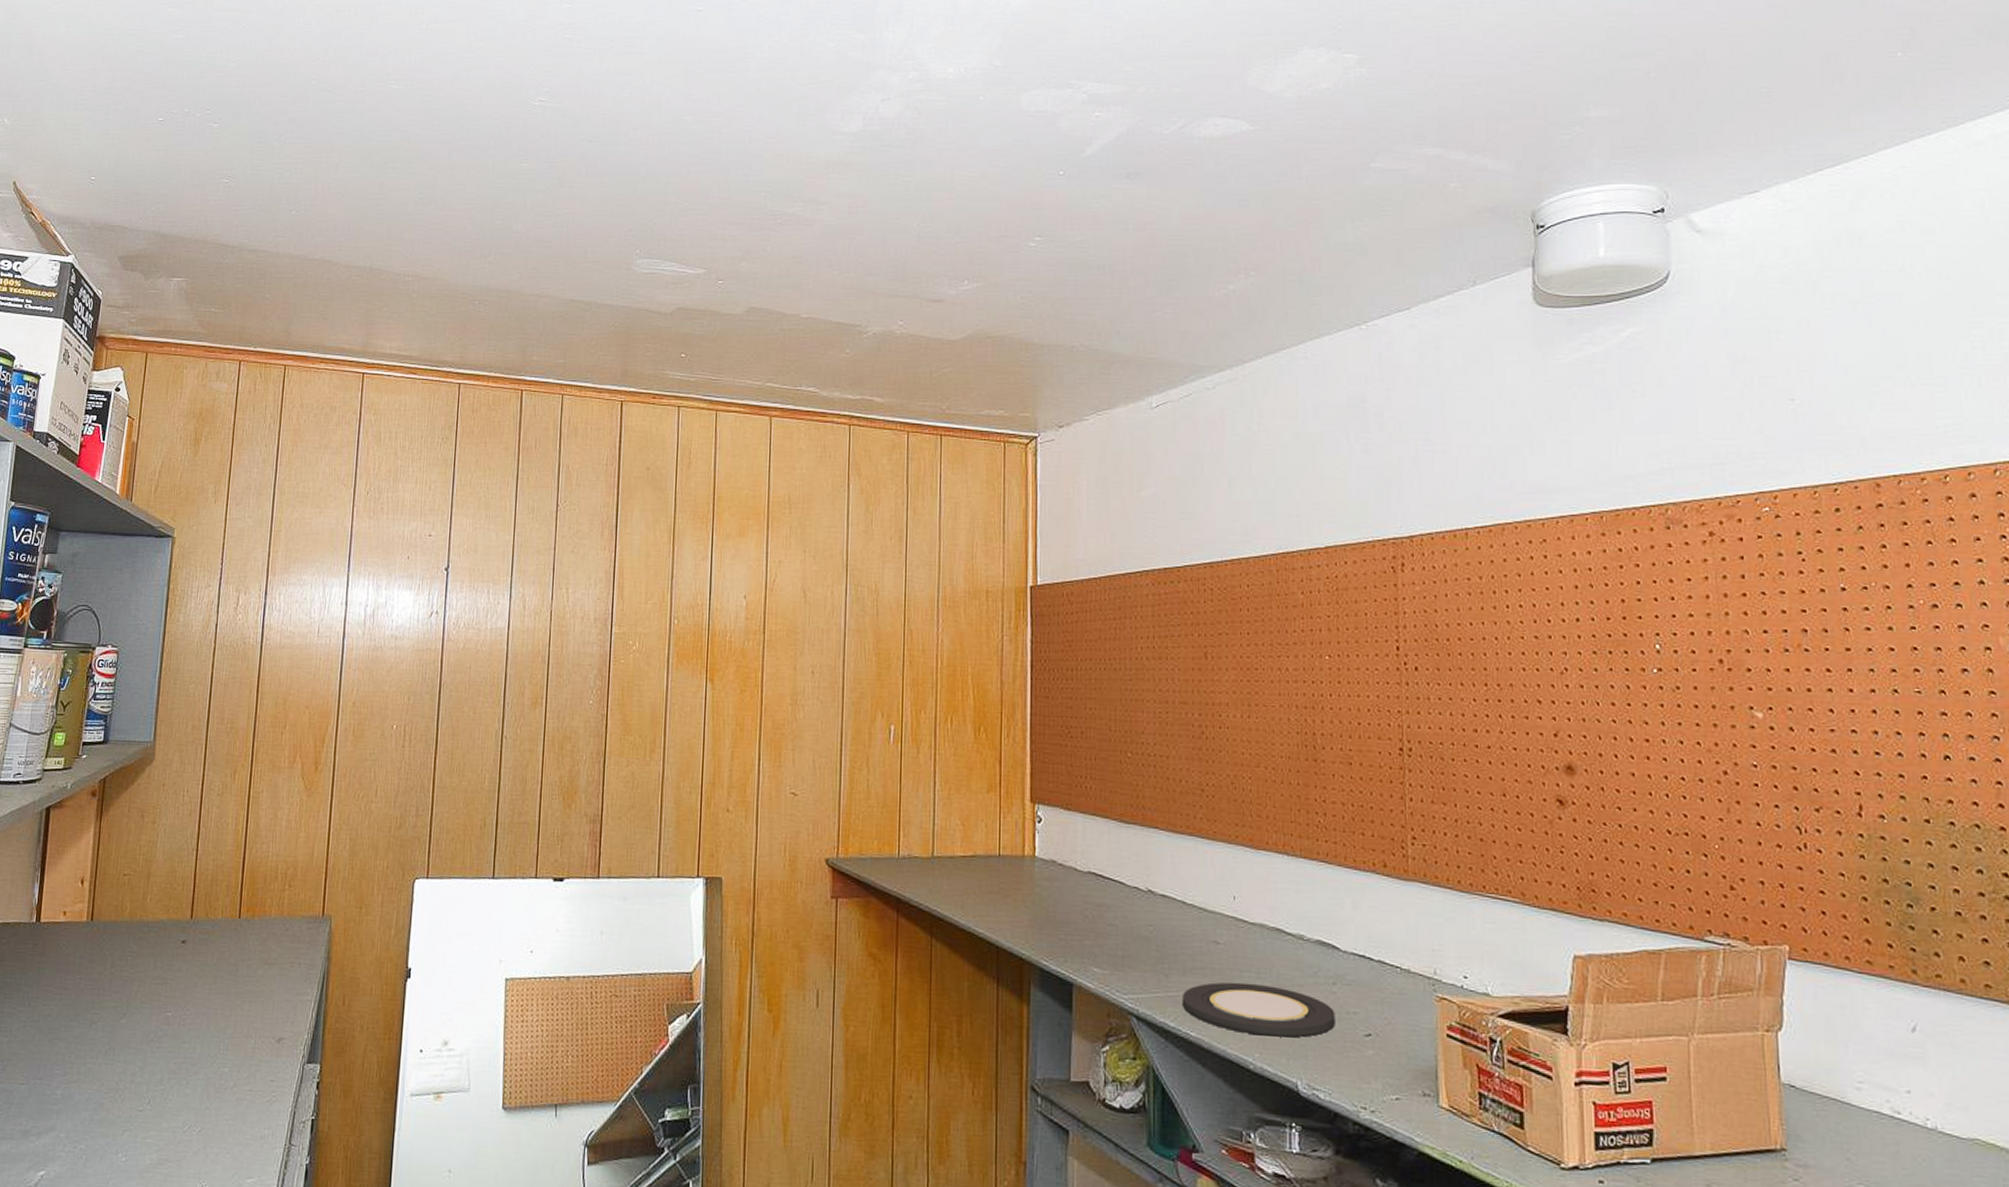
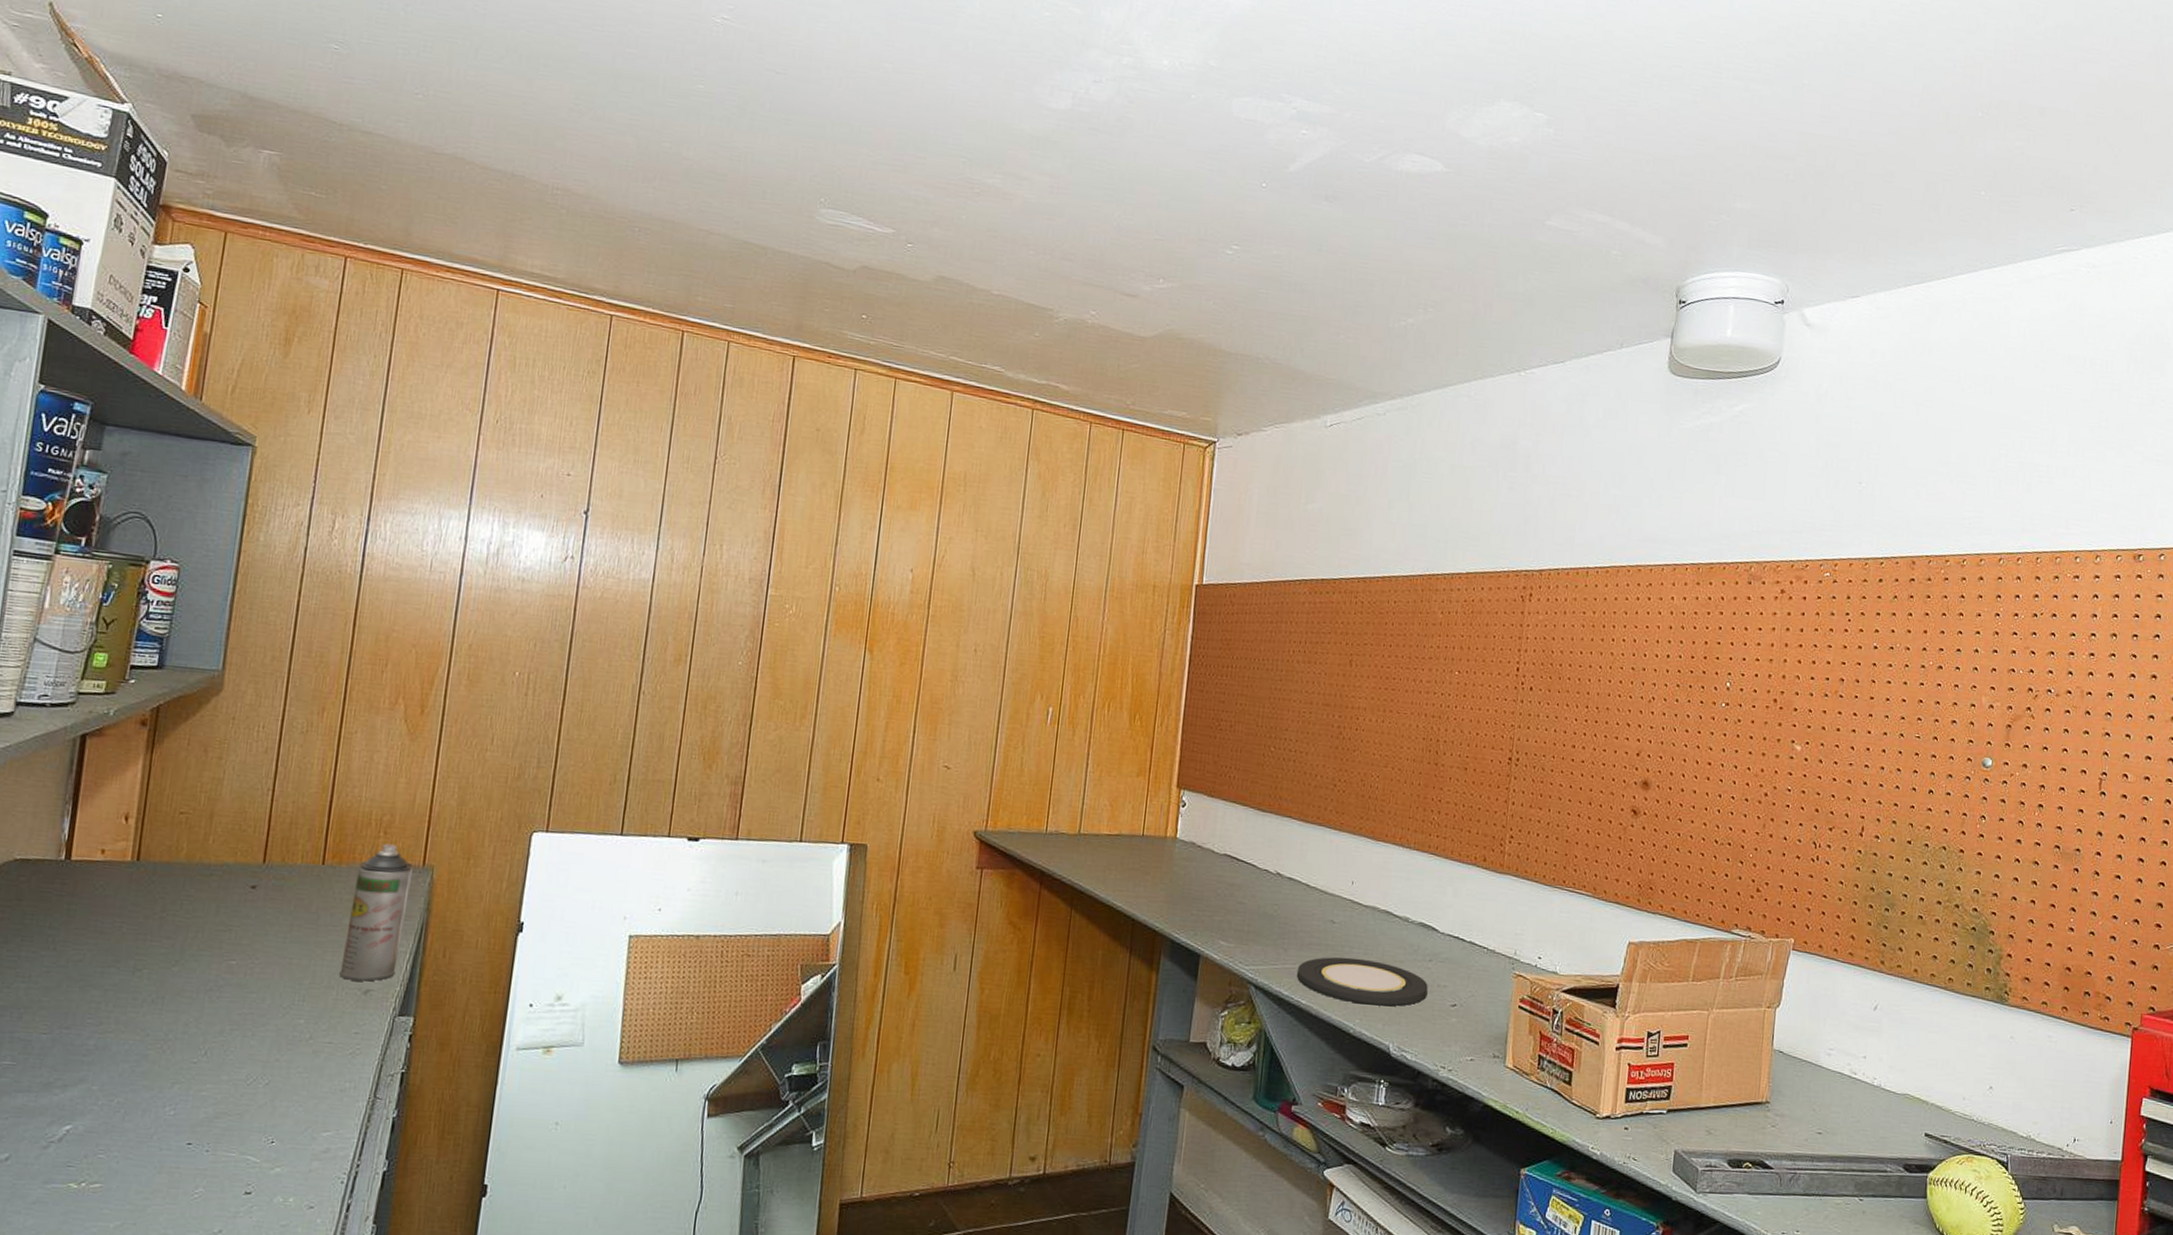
aerosol can: none [256,895,314,1030] -> present [339,843,413,982]

